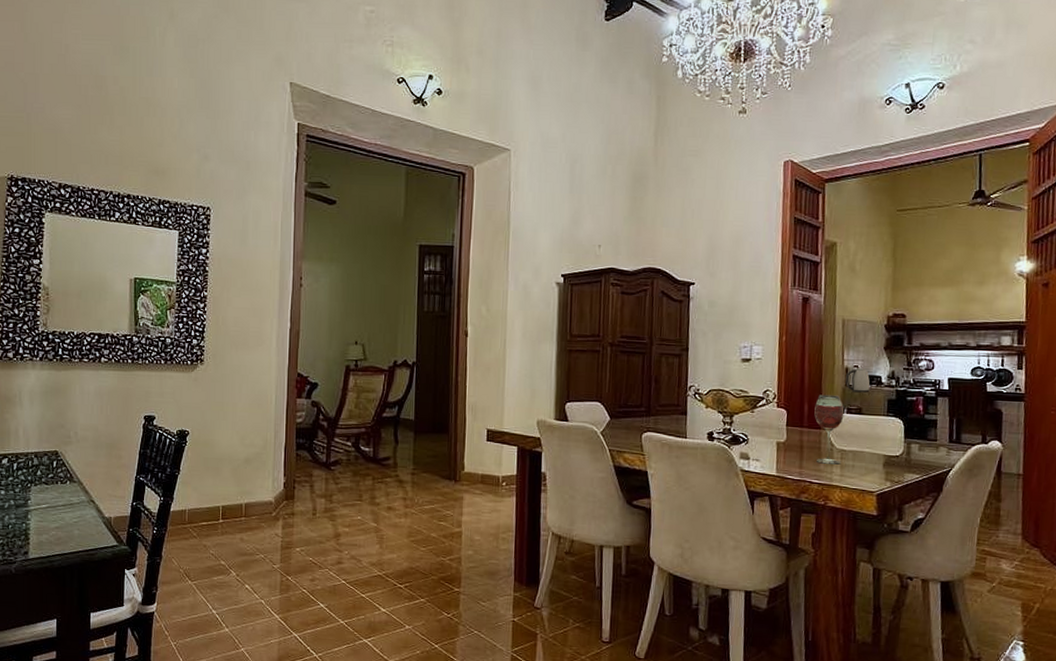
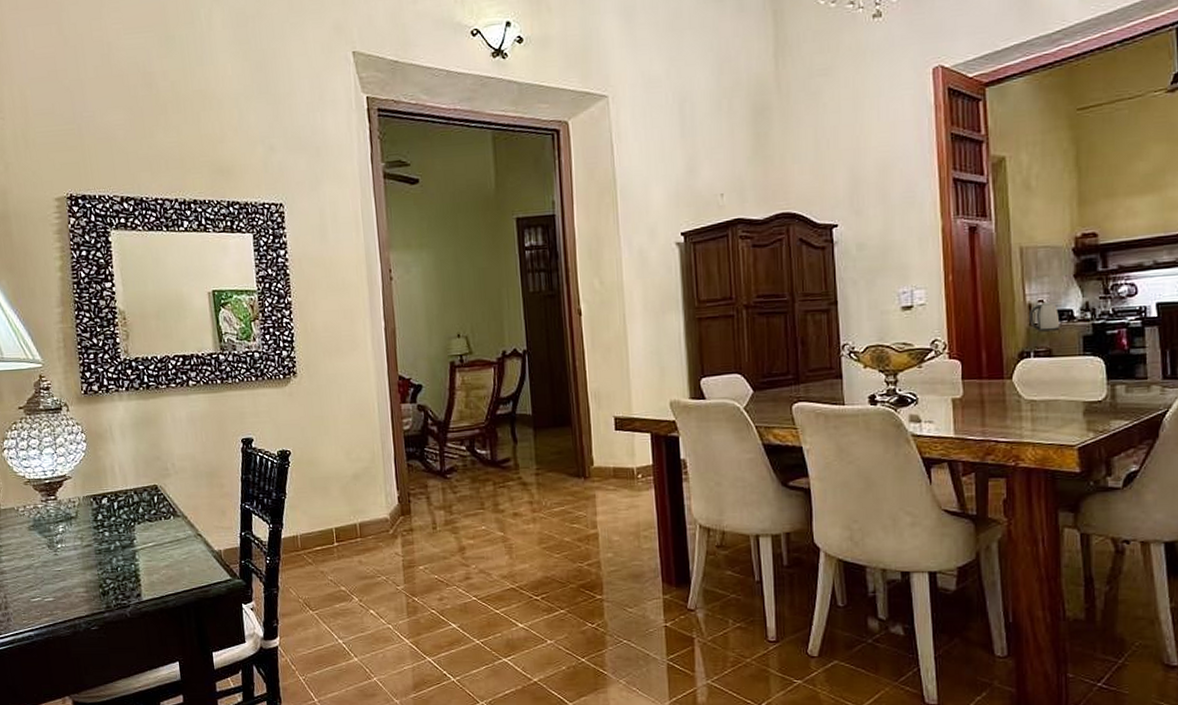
wineglass: present [814,394,844,465] -> none [994,337,1032,419]

